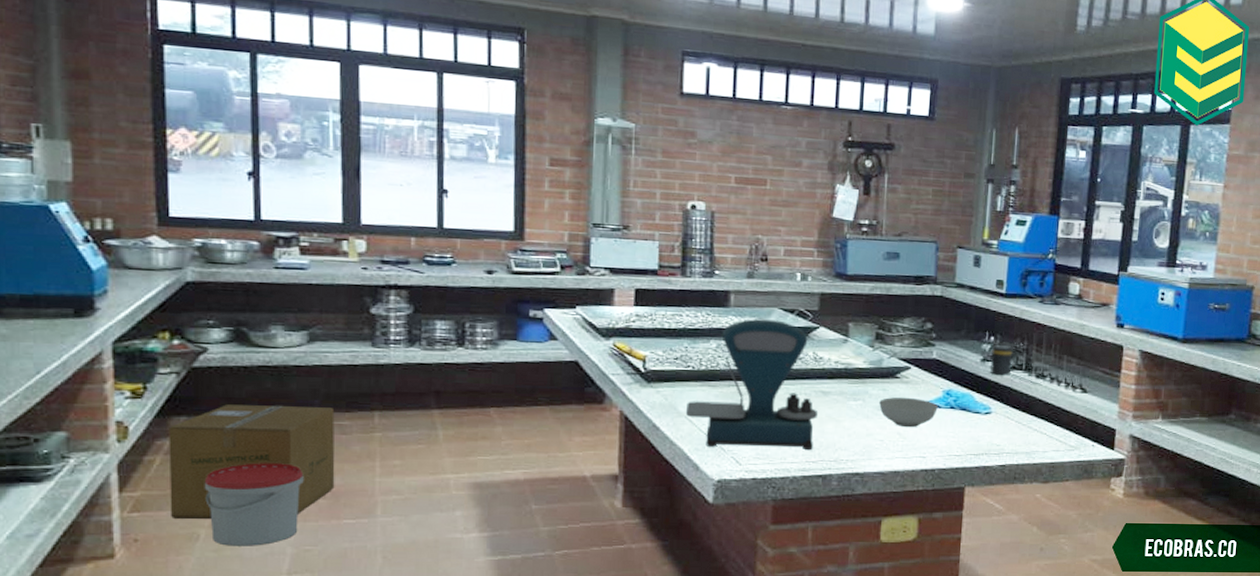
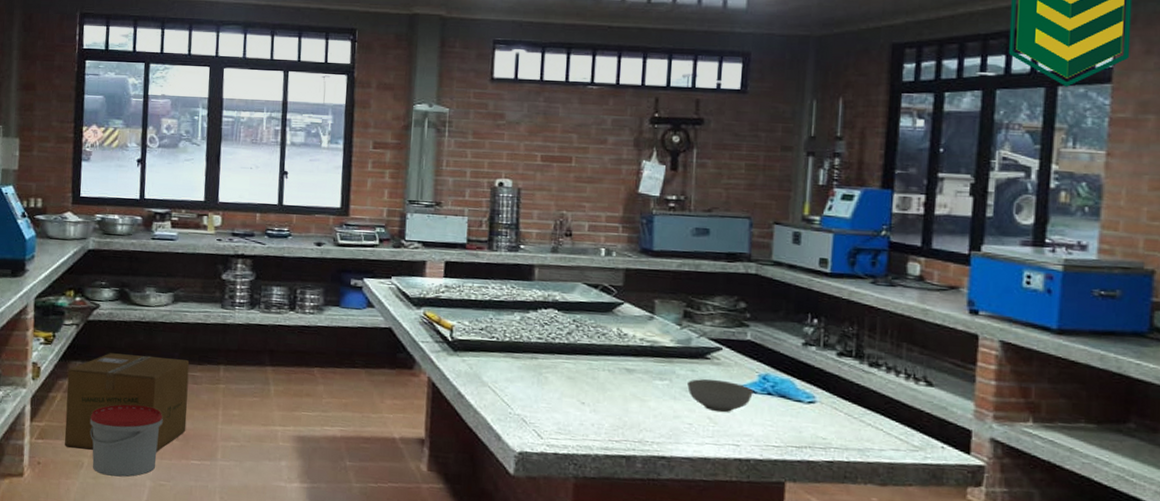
scale: present [685,319,819,450] -> none [489,293,623,428]
cylinder: present [990,344,1013,376] -> none [814,327,840,362]

